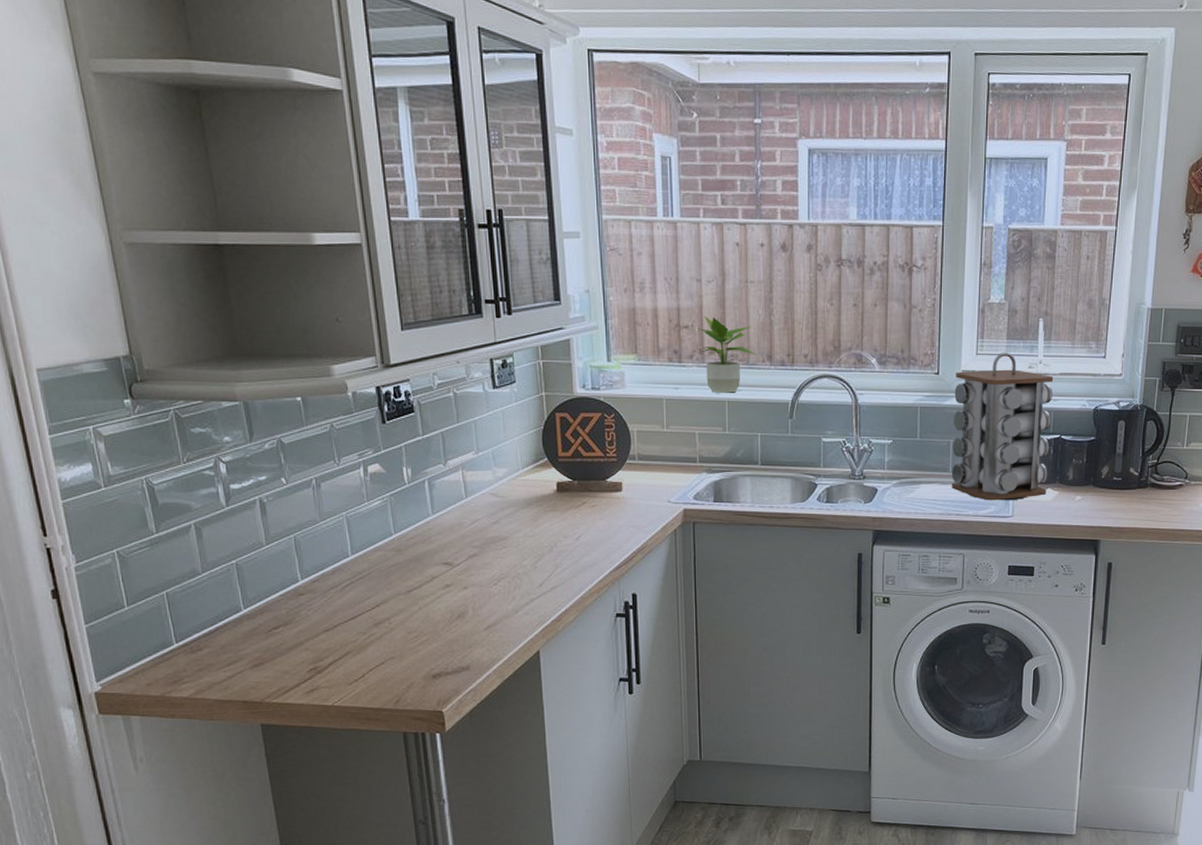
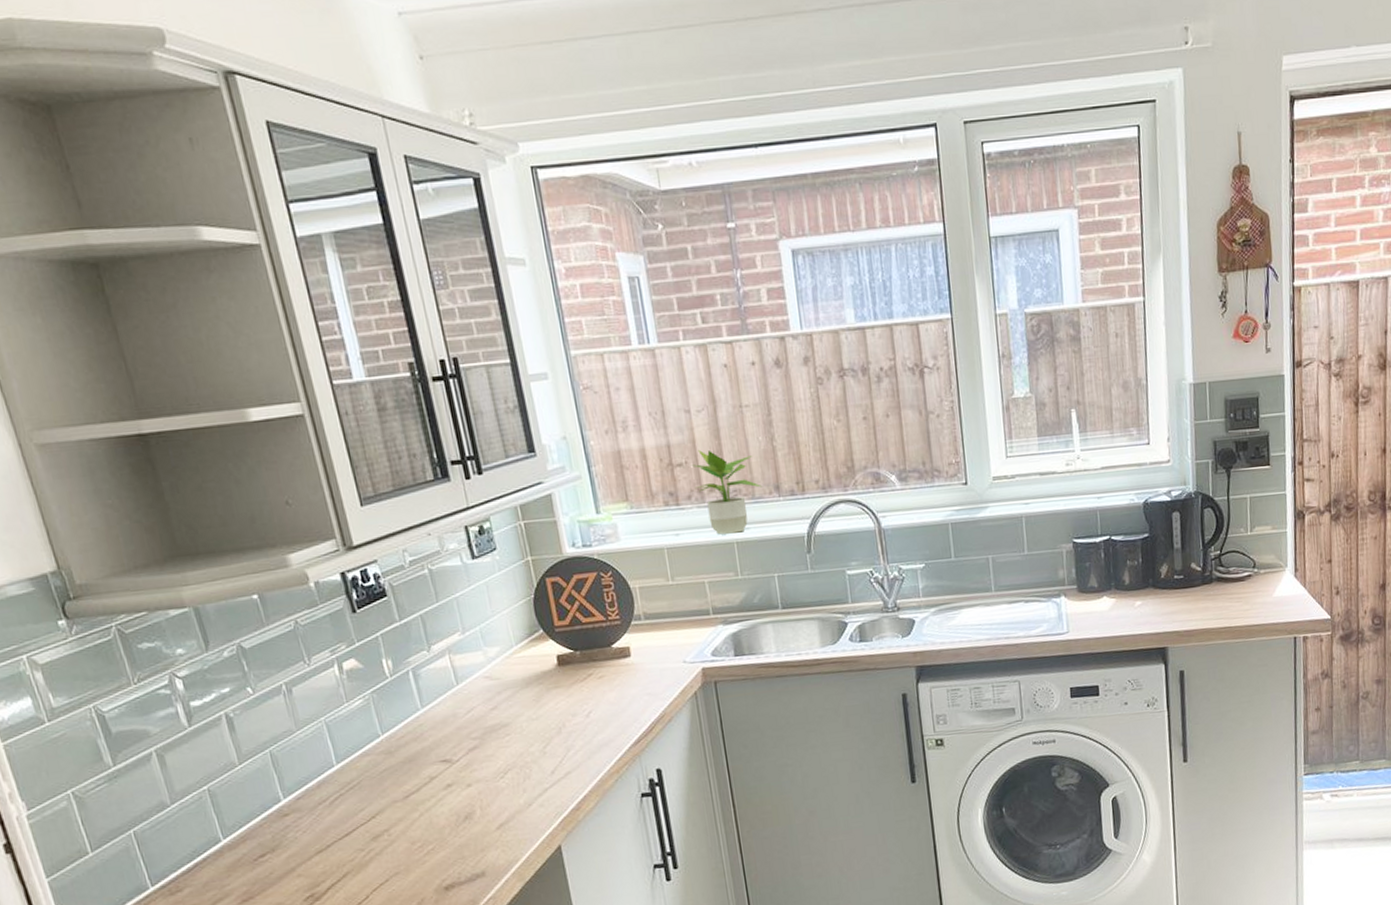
spice rack: present [951,351,1054,501] -> none [986,450,1102,619]

